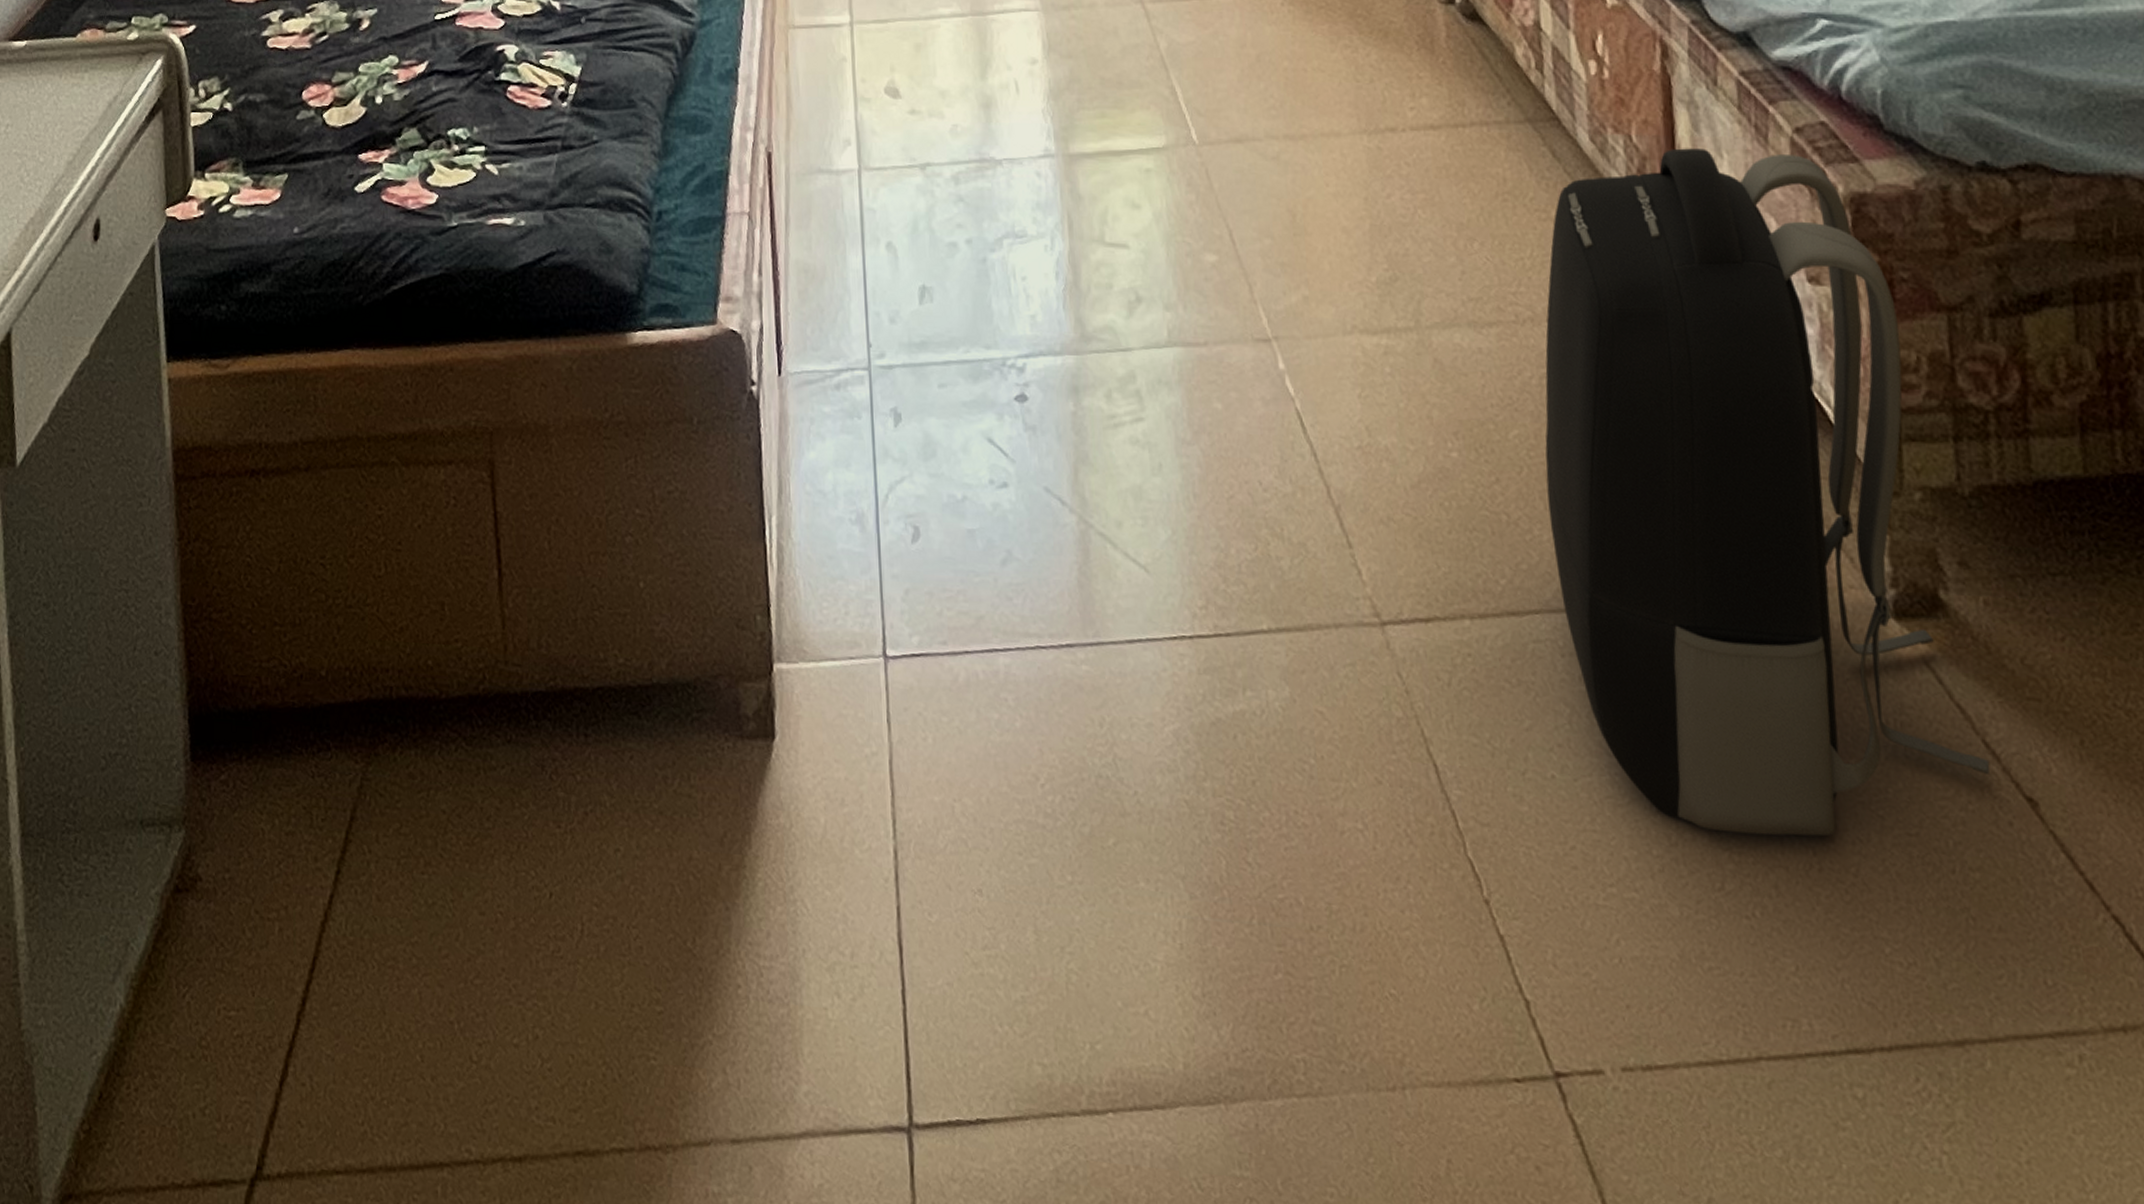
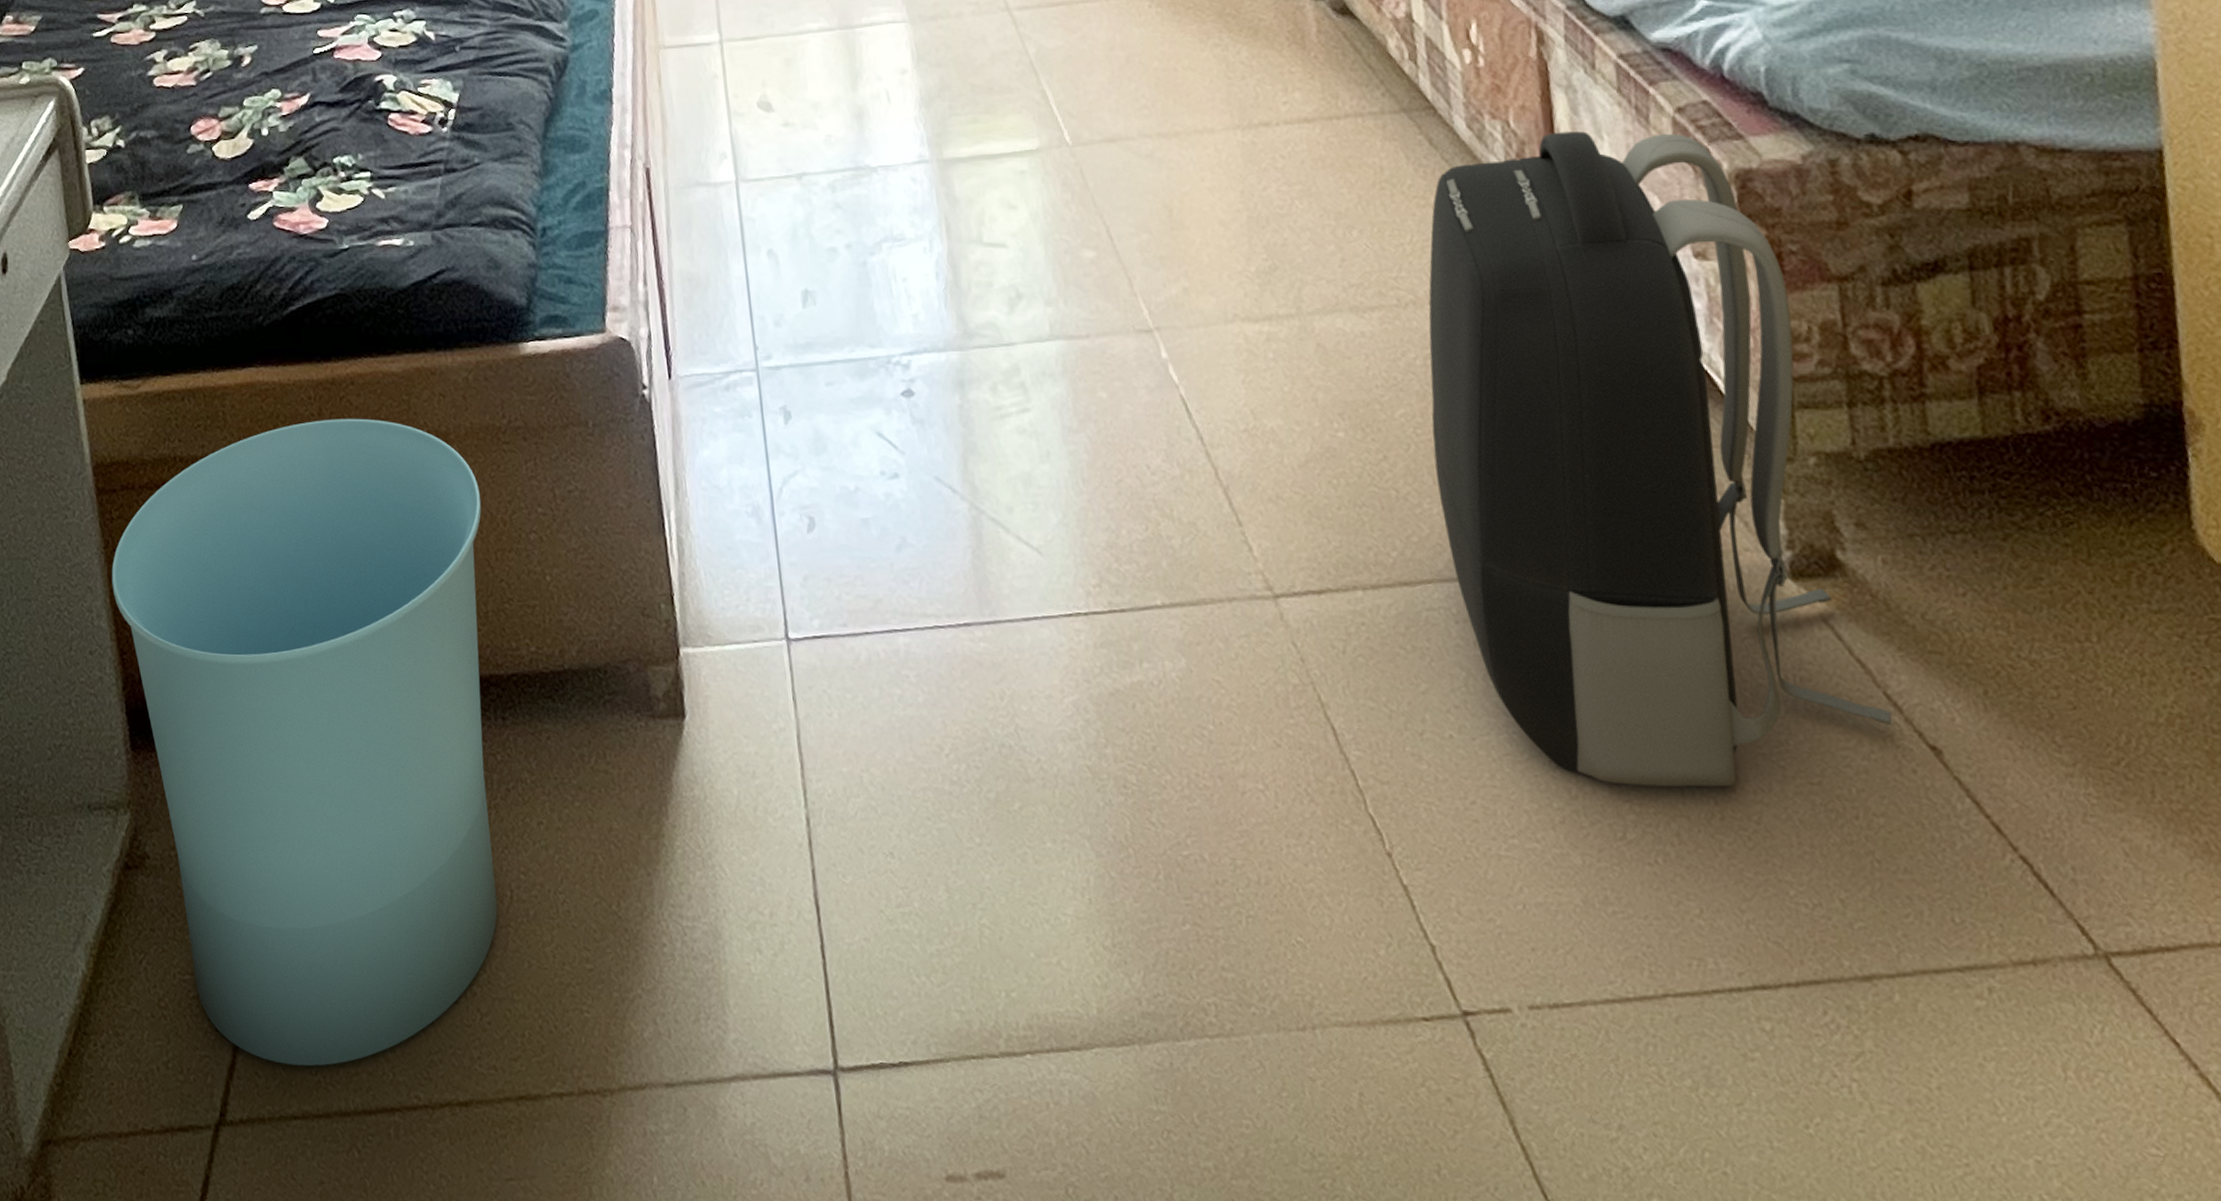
waste bin: none [184,407,577,1115] -> present [111,419,498,1066]

